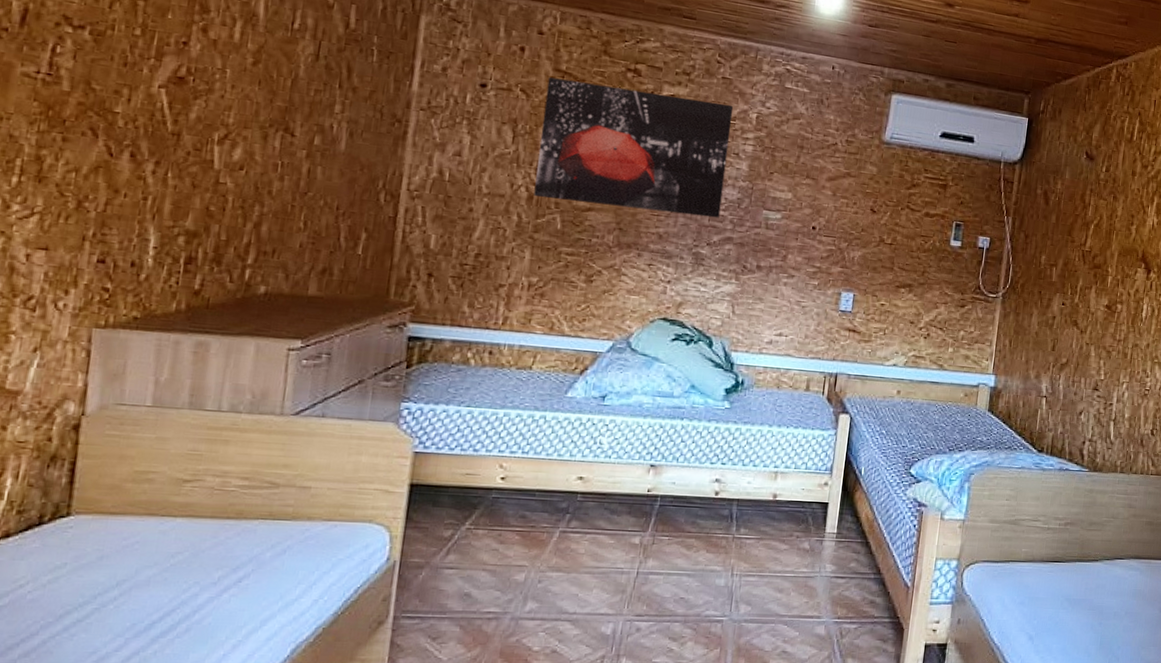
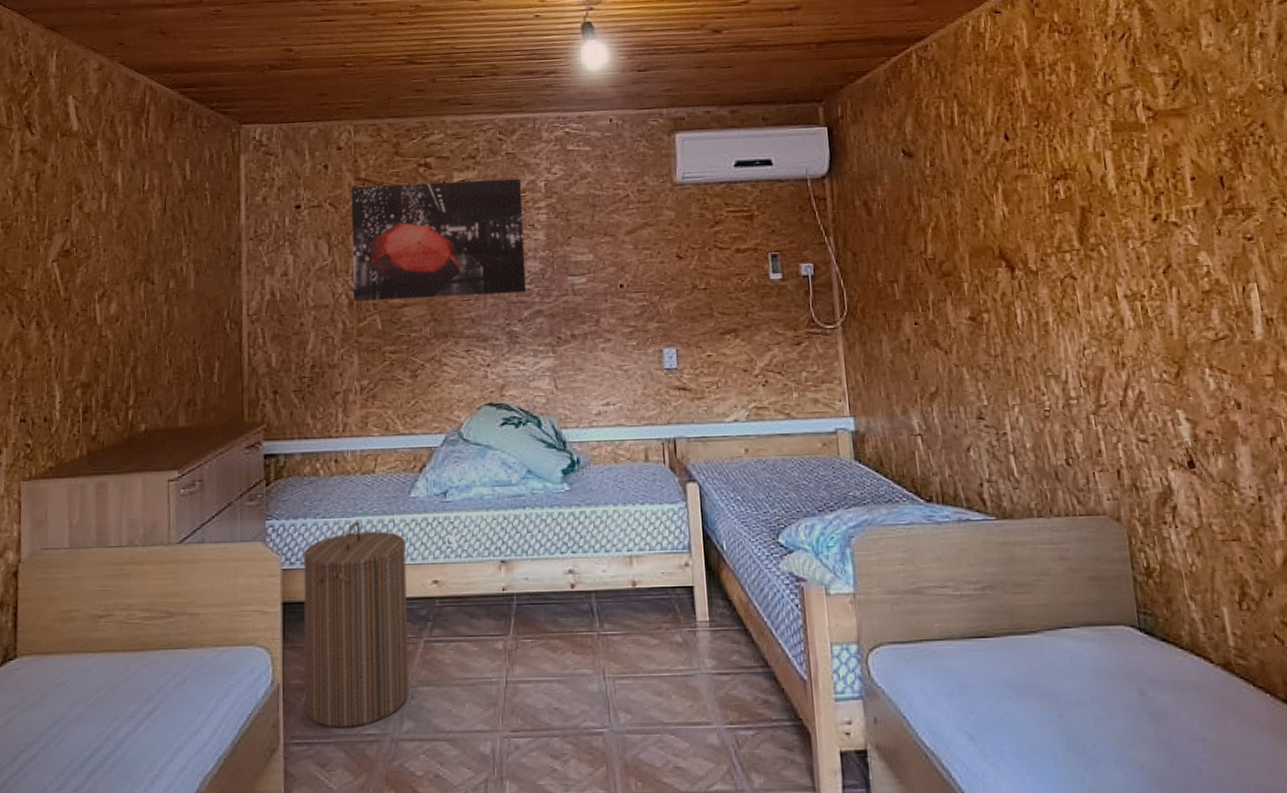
laundry hamper: none [422,413,555,605] -> present [303,521,410,728]

